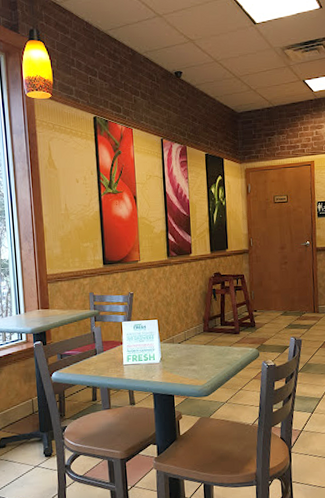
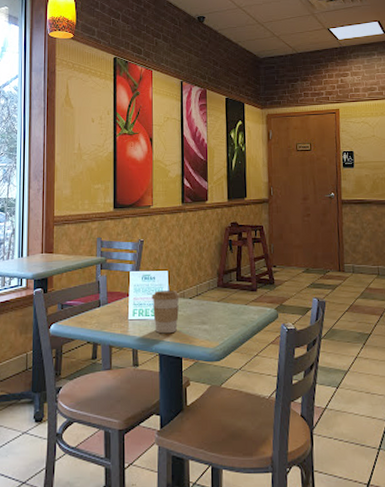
coffee cup: none [143,337,170,376] -> present [152,290,180,334]

